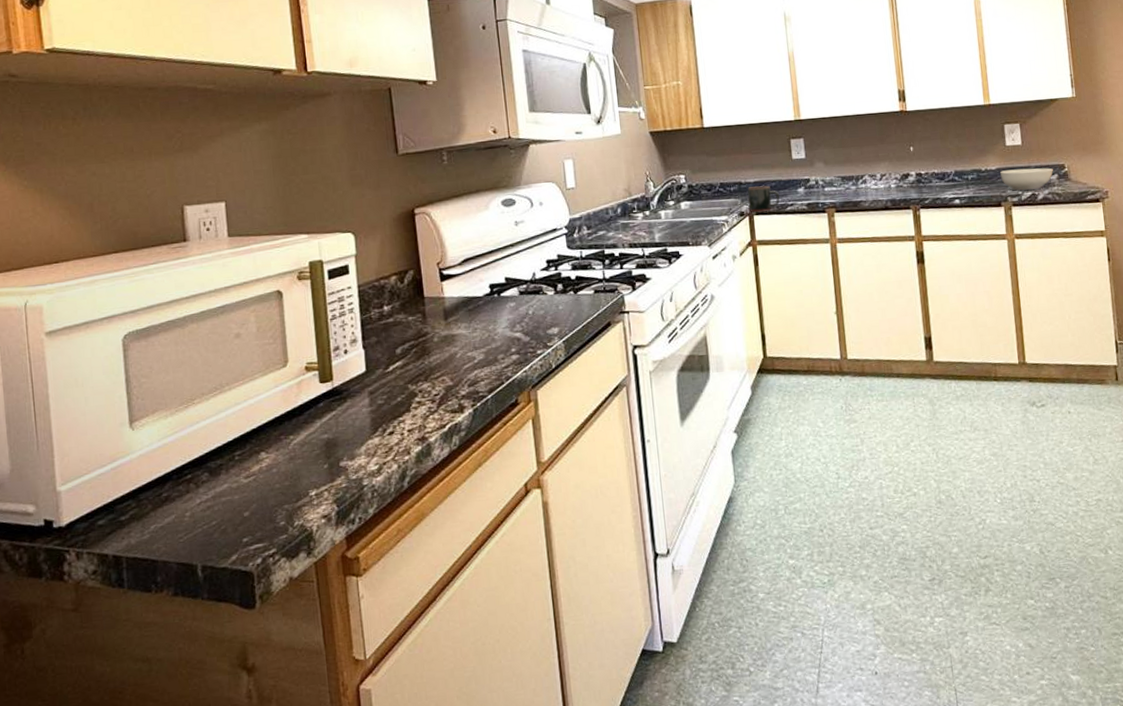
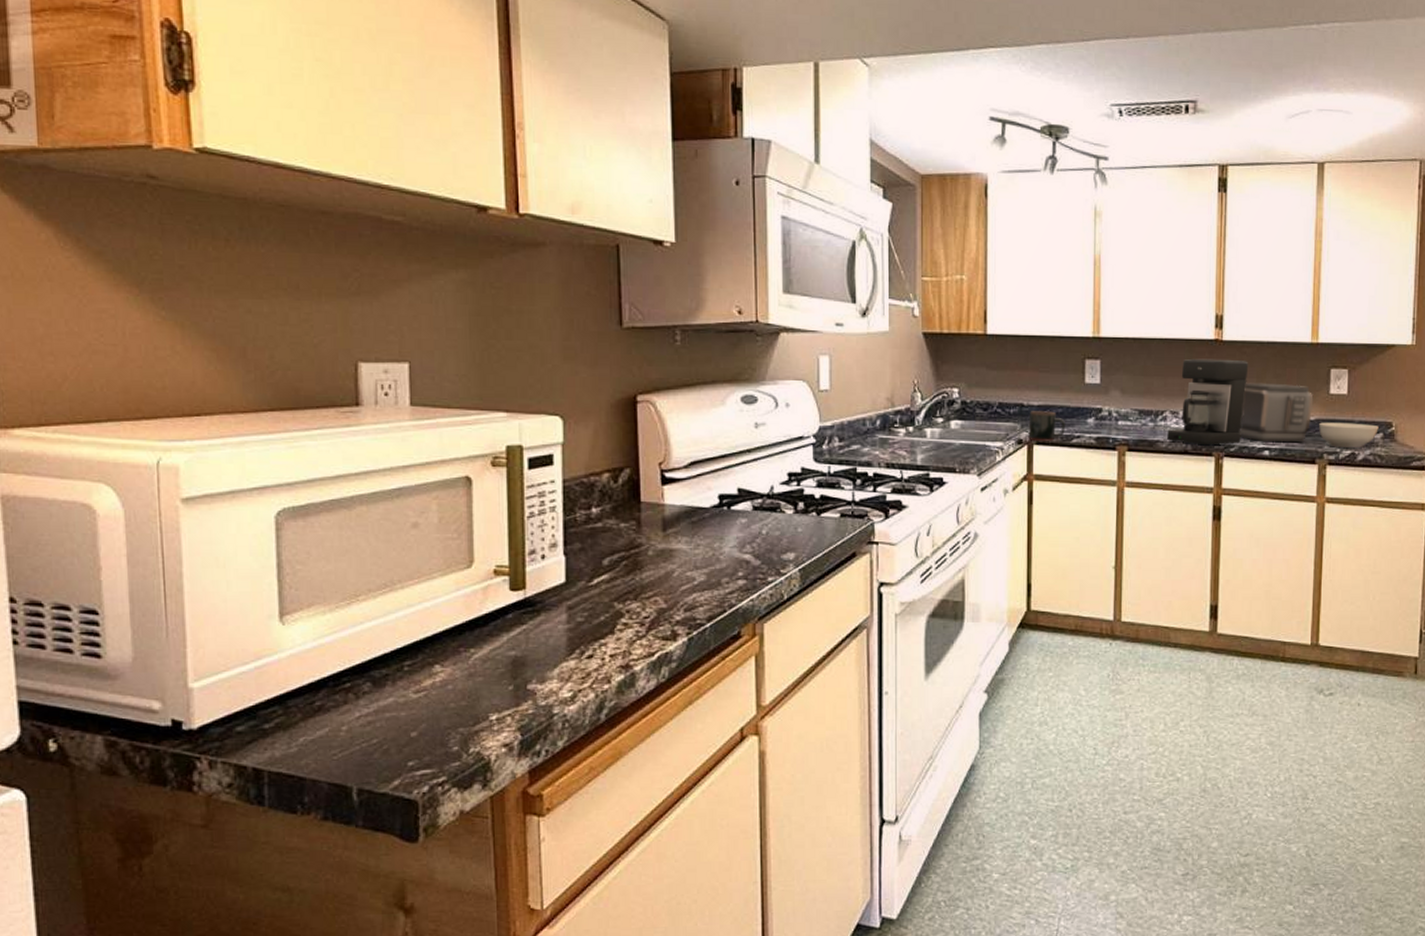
coffee maker: none [868,126,934,201] -> present [1166,358,1249,446]
toaster: none [931,141,993,193] -> present [1240,382,1314,443]

